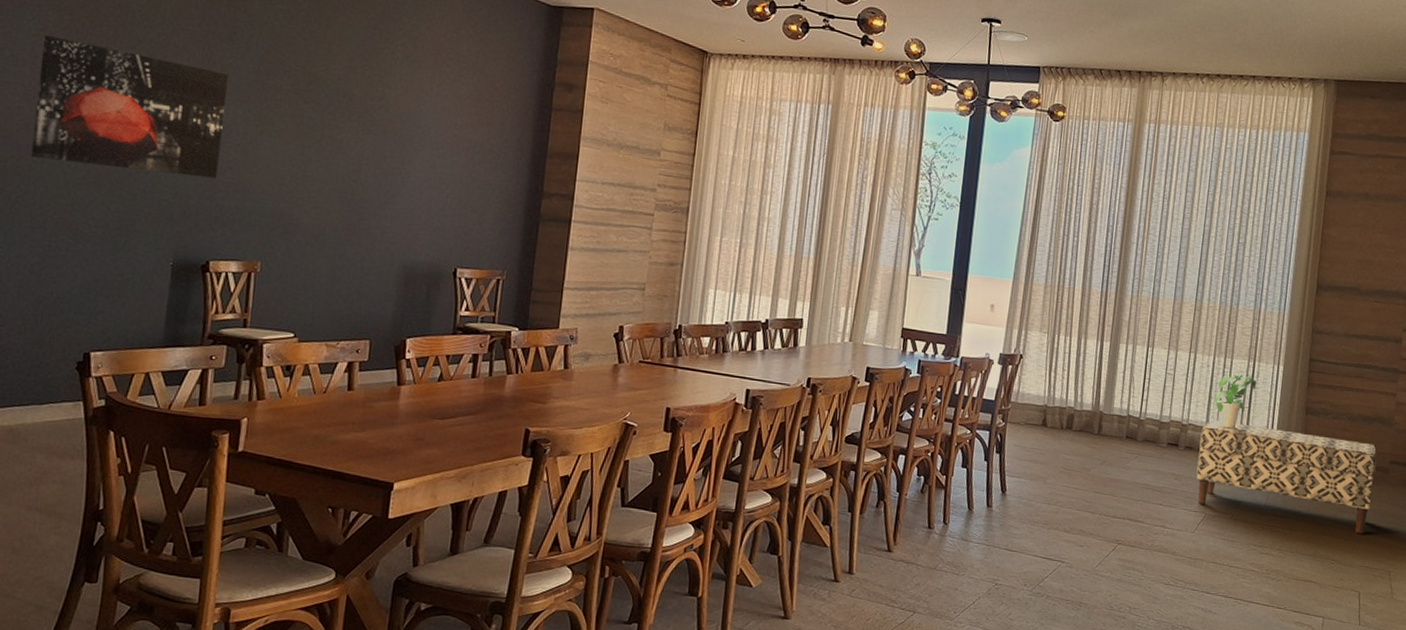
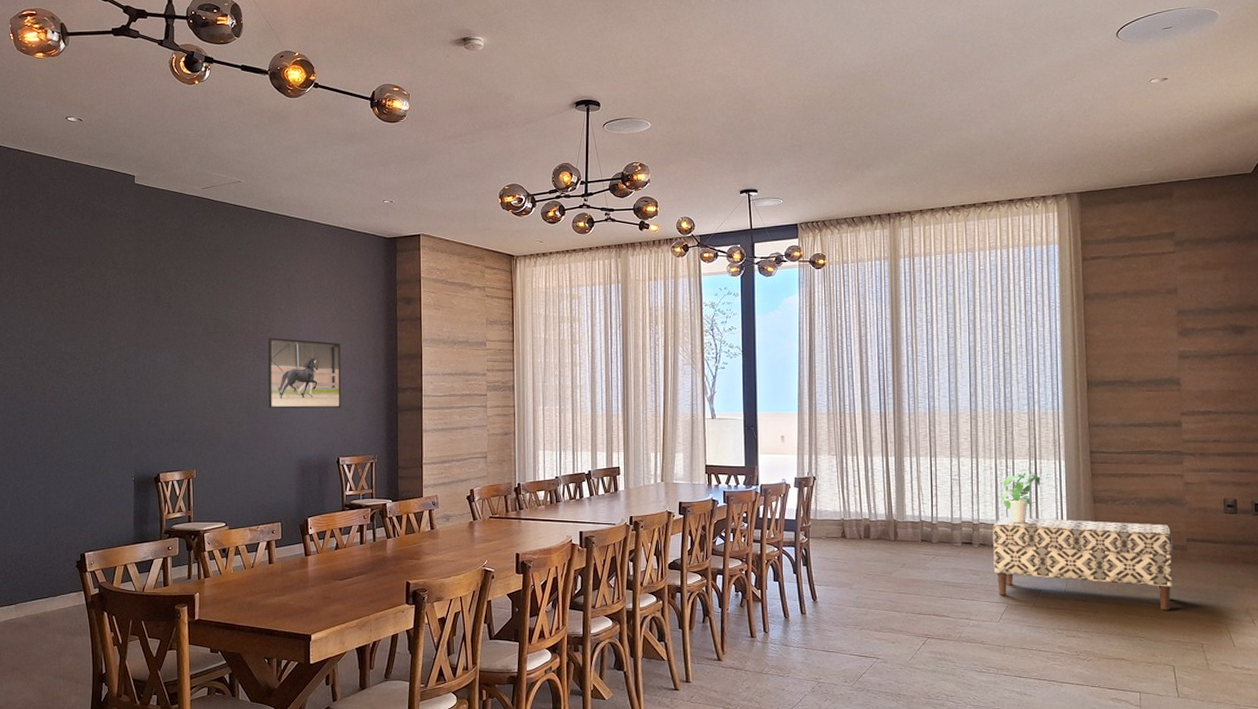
wall art: present [31,35,229,179] -> none [30,319,159,411]
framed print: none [369,107,475,207] -> present [268,337,341,409]

